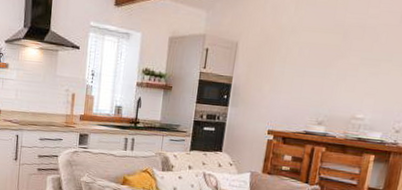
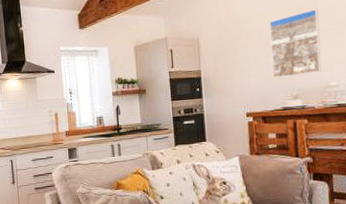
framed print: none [302,35,365,102] -> present [269,9,322,78]

